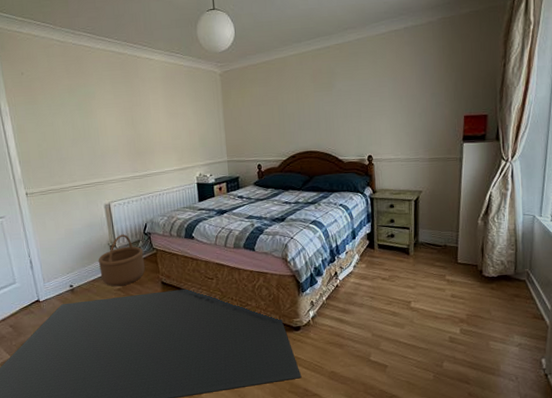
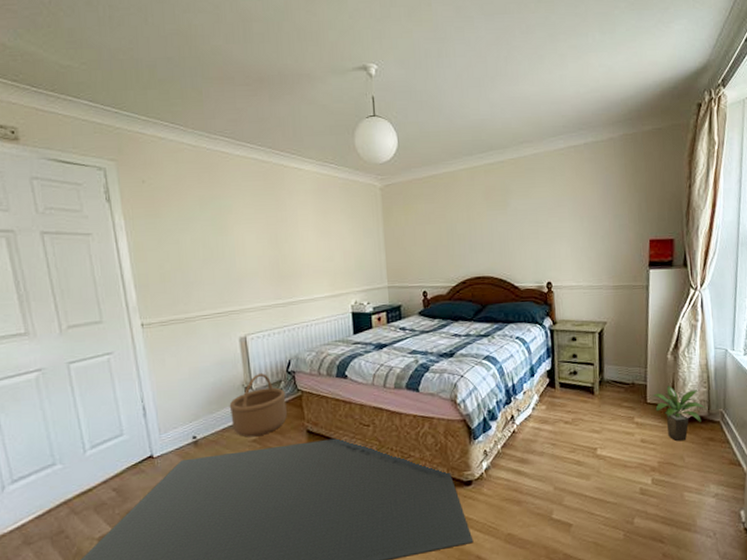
potted plant: none [461,248,513,297] -> present [651,385,707,442]

